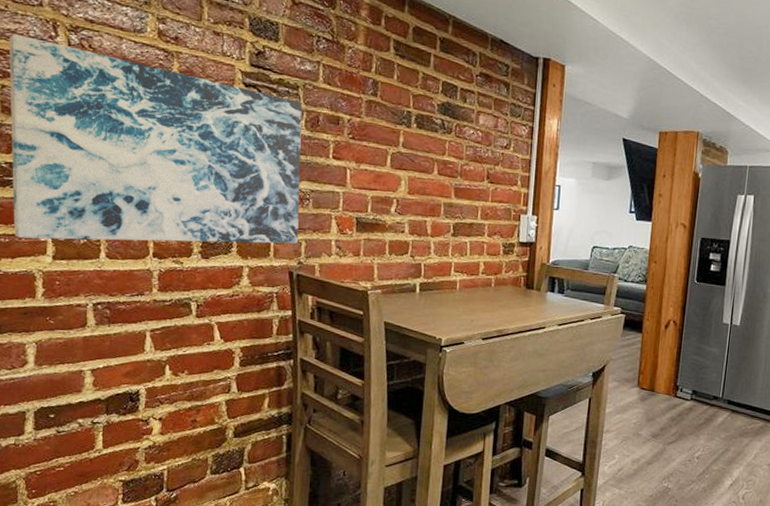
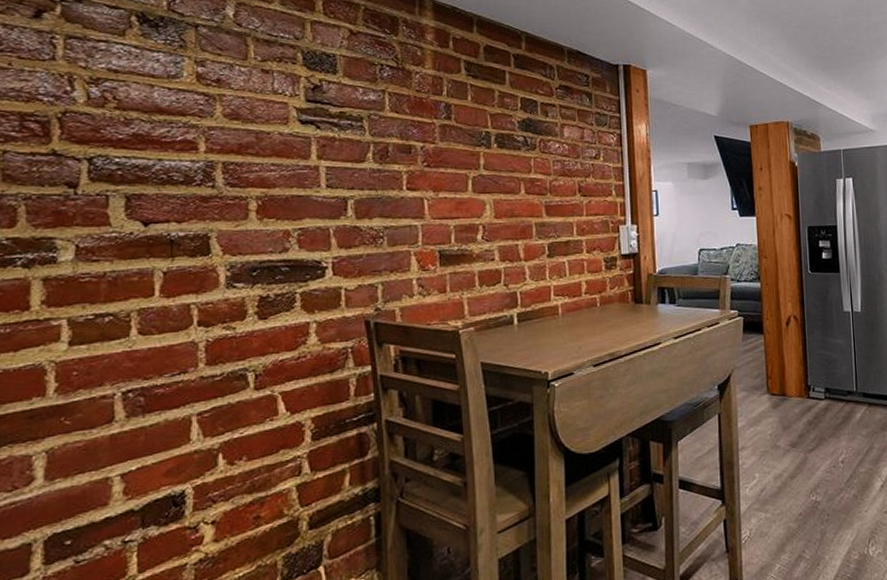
wall art: present [9,34,303,244] -> none [13,93,373,326]

